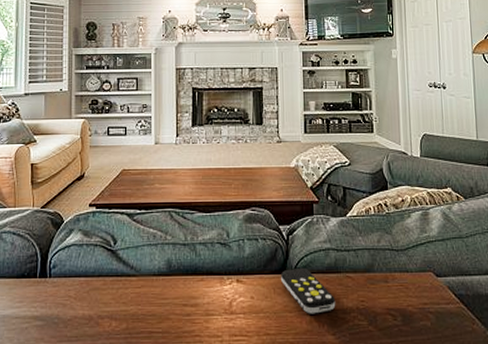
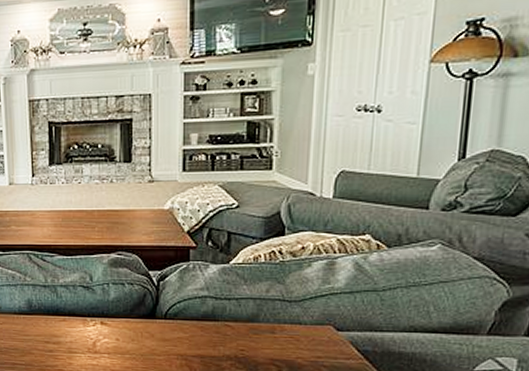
remote control: present [281,267,336,314] -> none [150,313,211,359]

